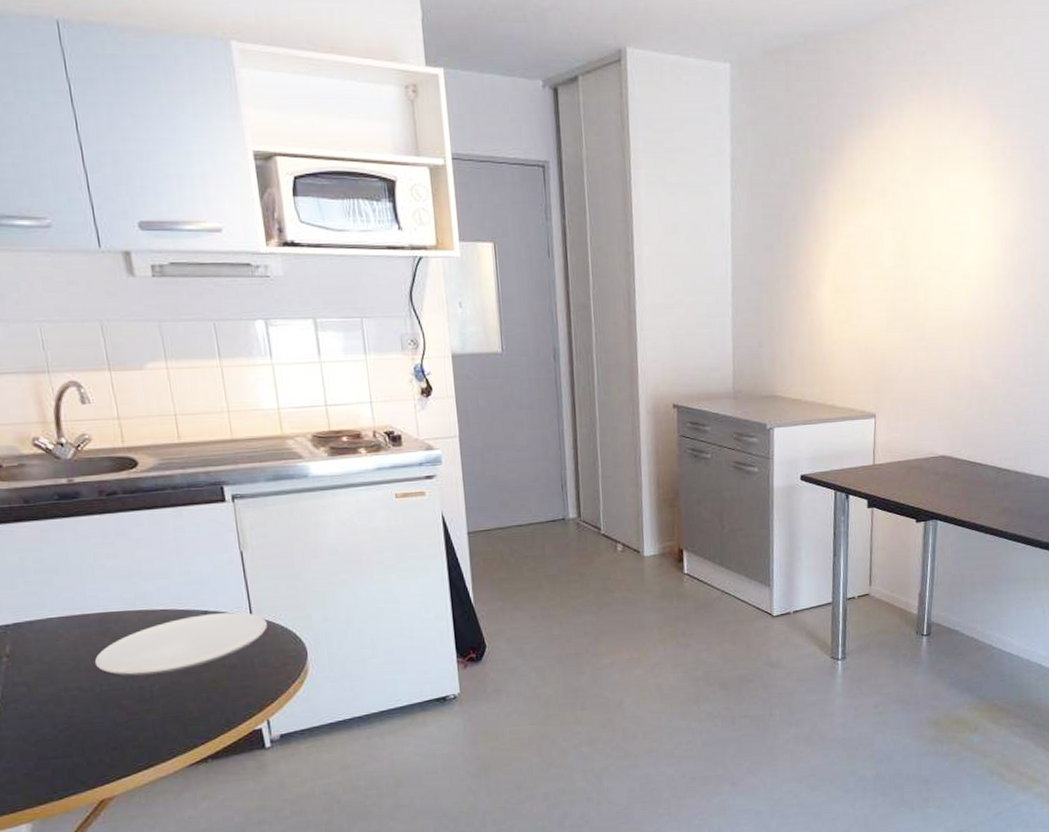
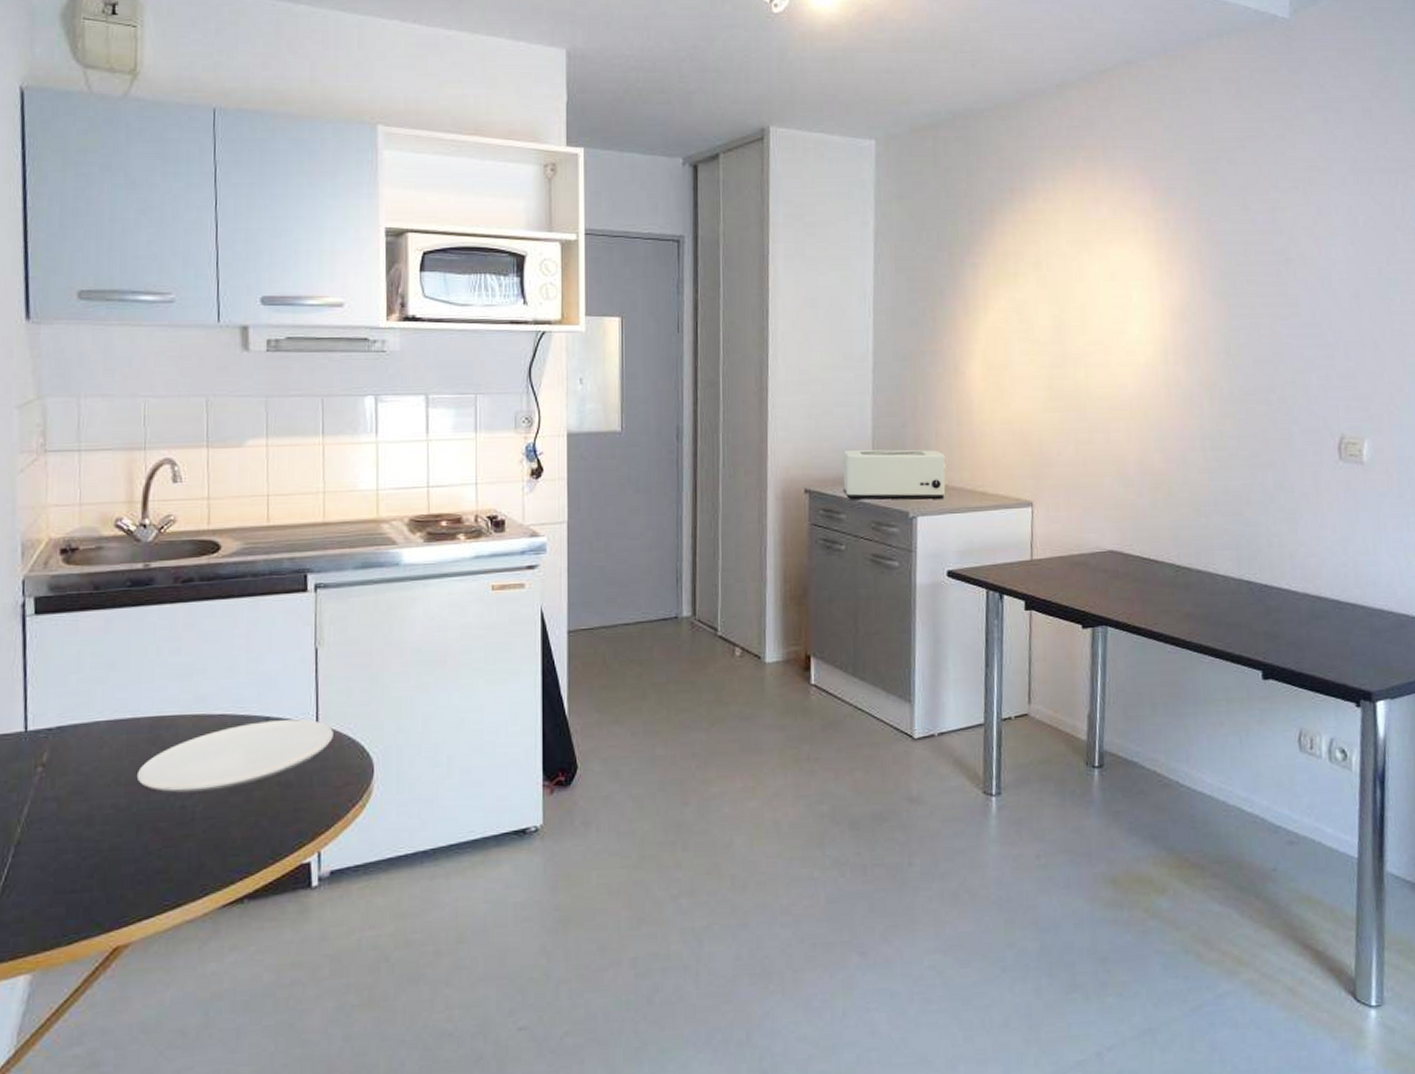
toaster: none [707,367,801,414] -> present [843,449,948,500]

